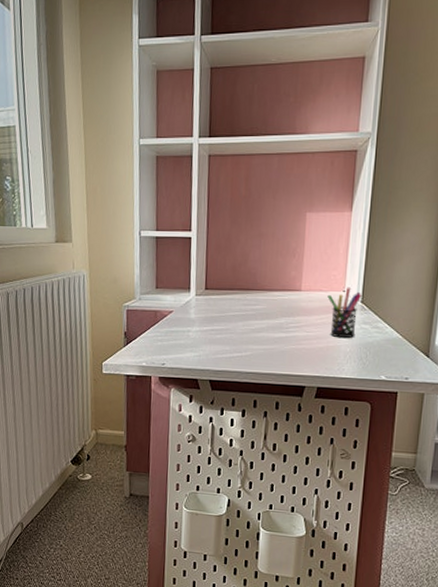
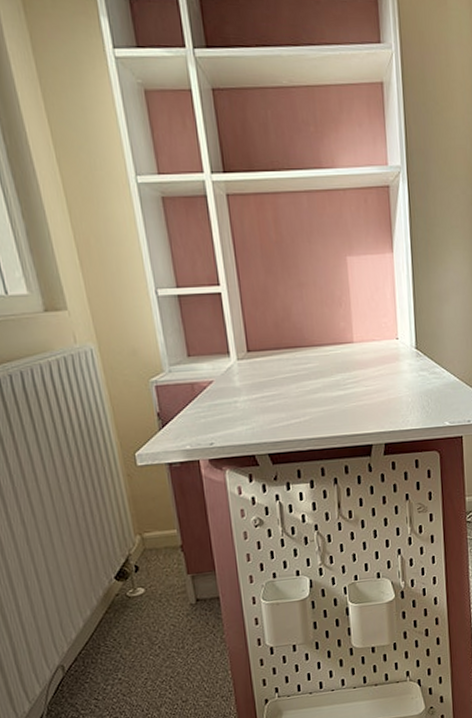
pen holder: present [327,287,362,338] -> none [381,334,416,388]

